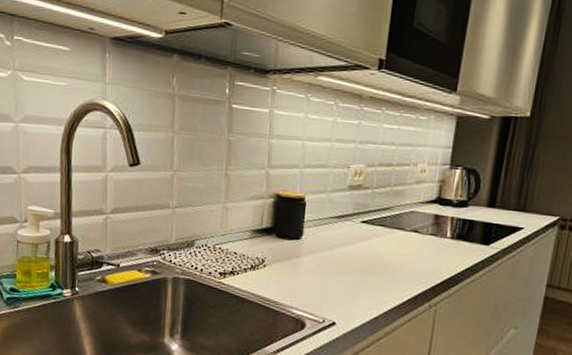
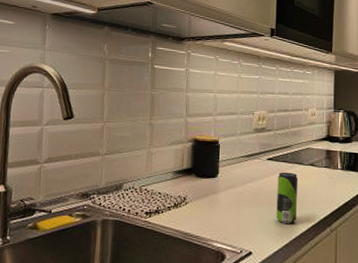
beverage can: none [366,237,397,296] -> present [276,172,299,224]

